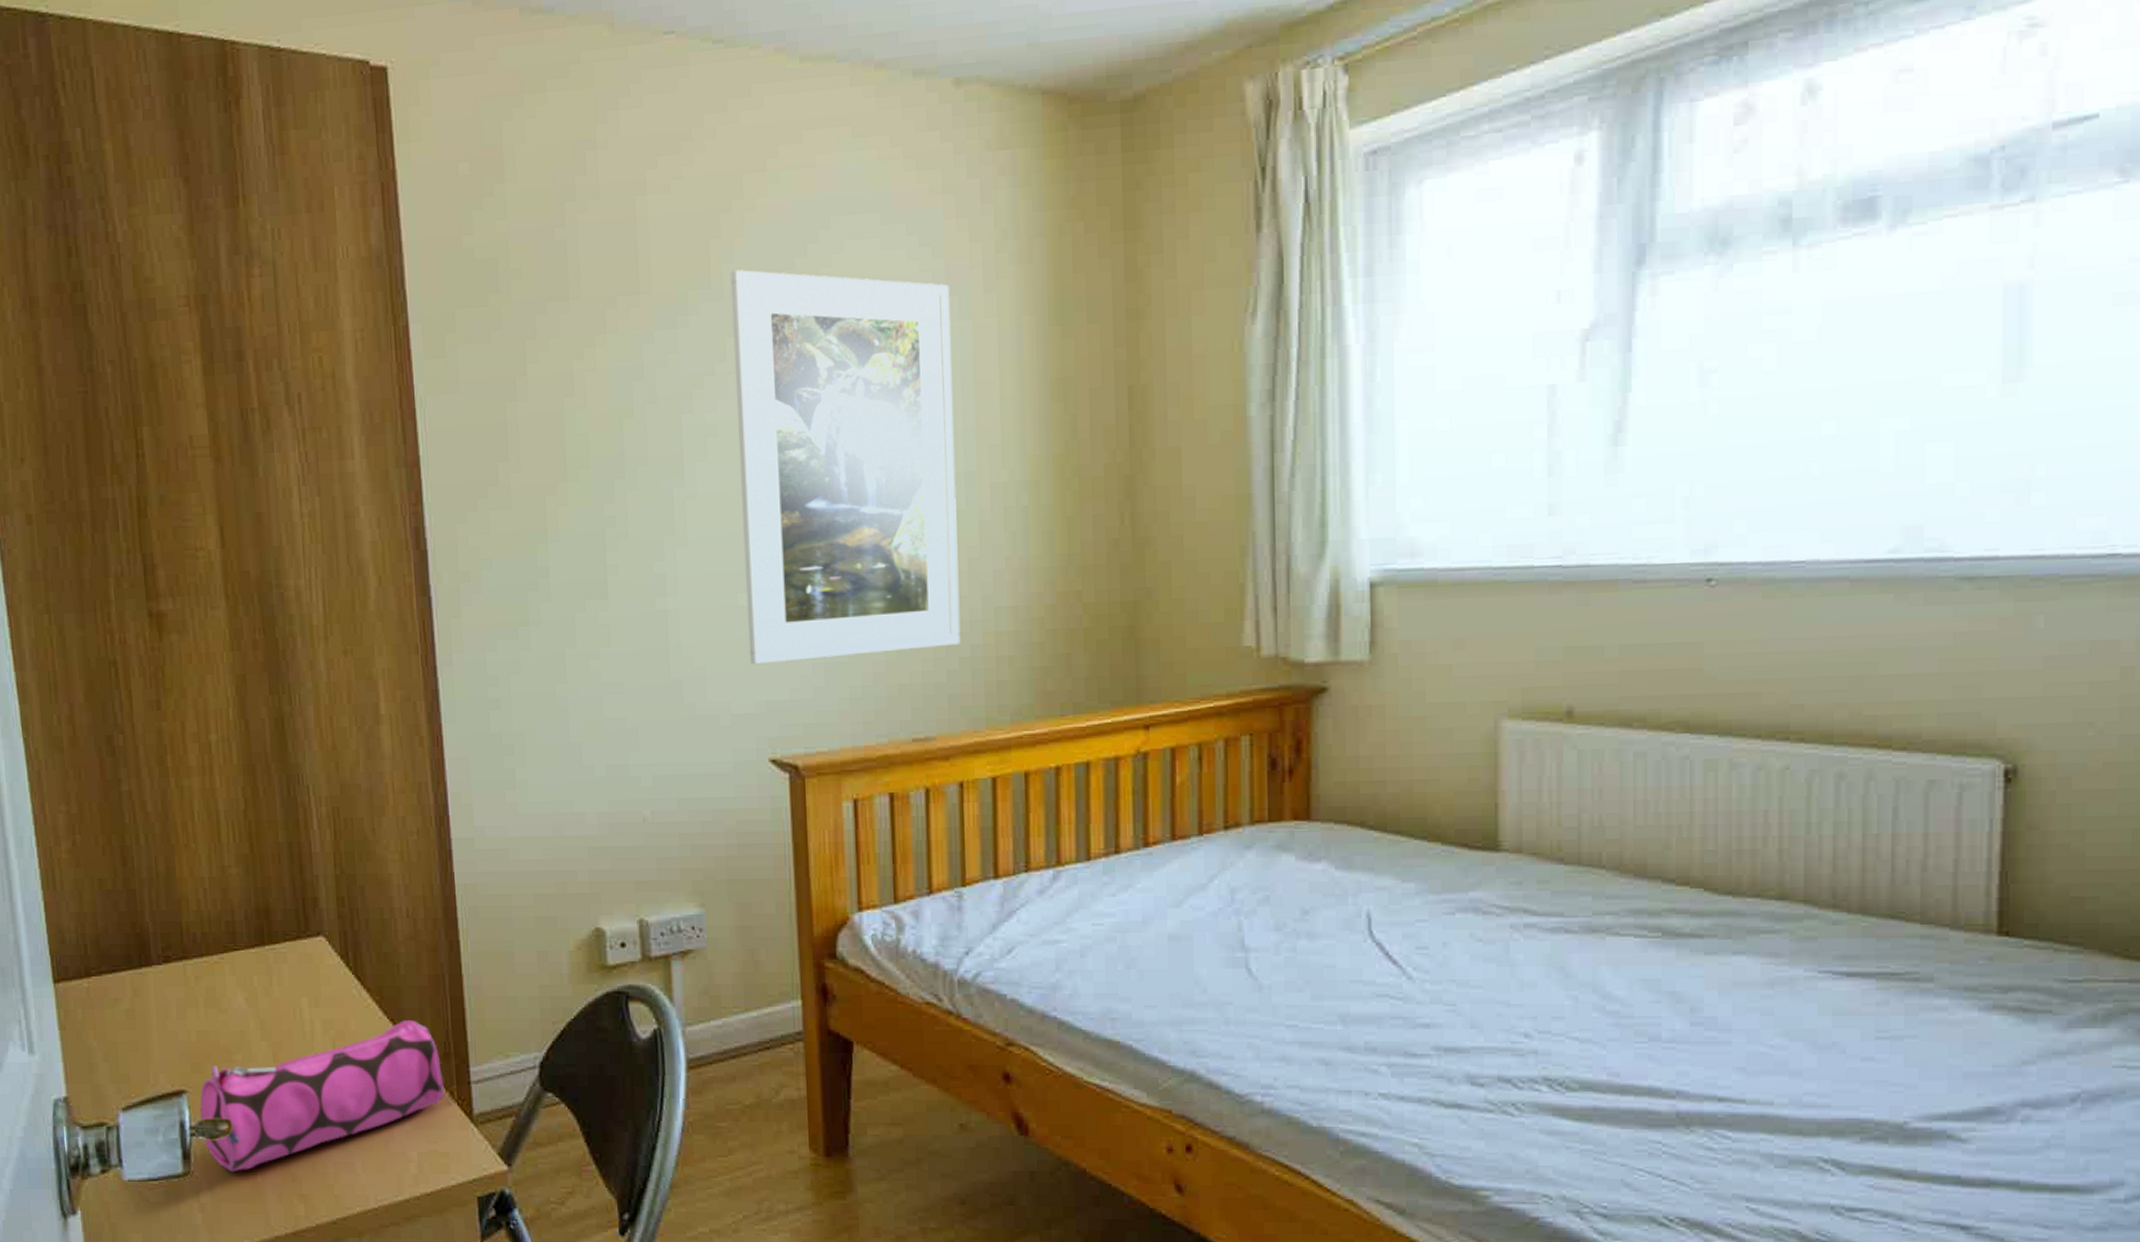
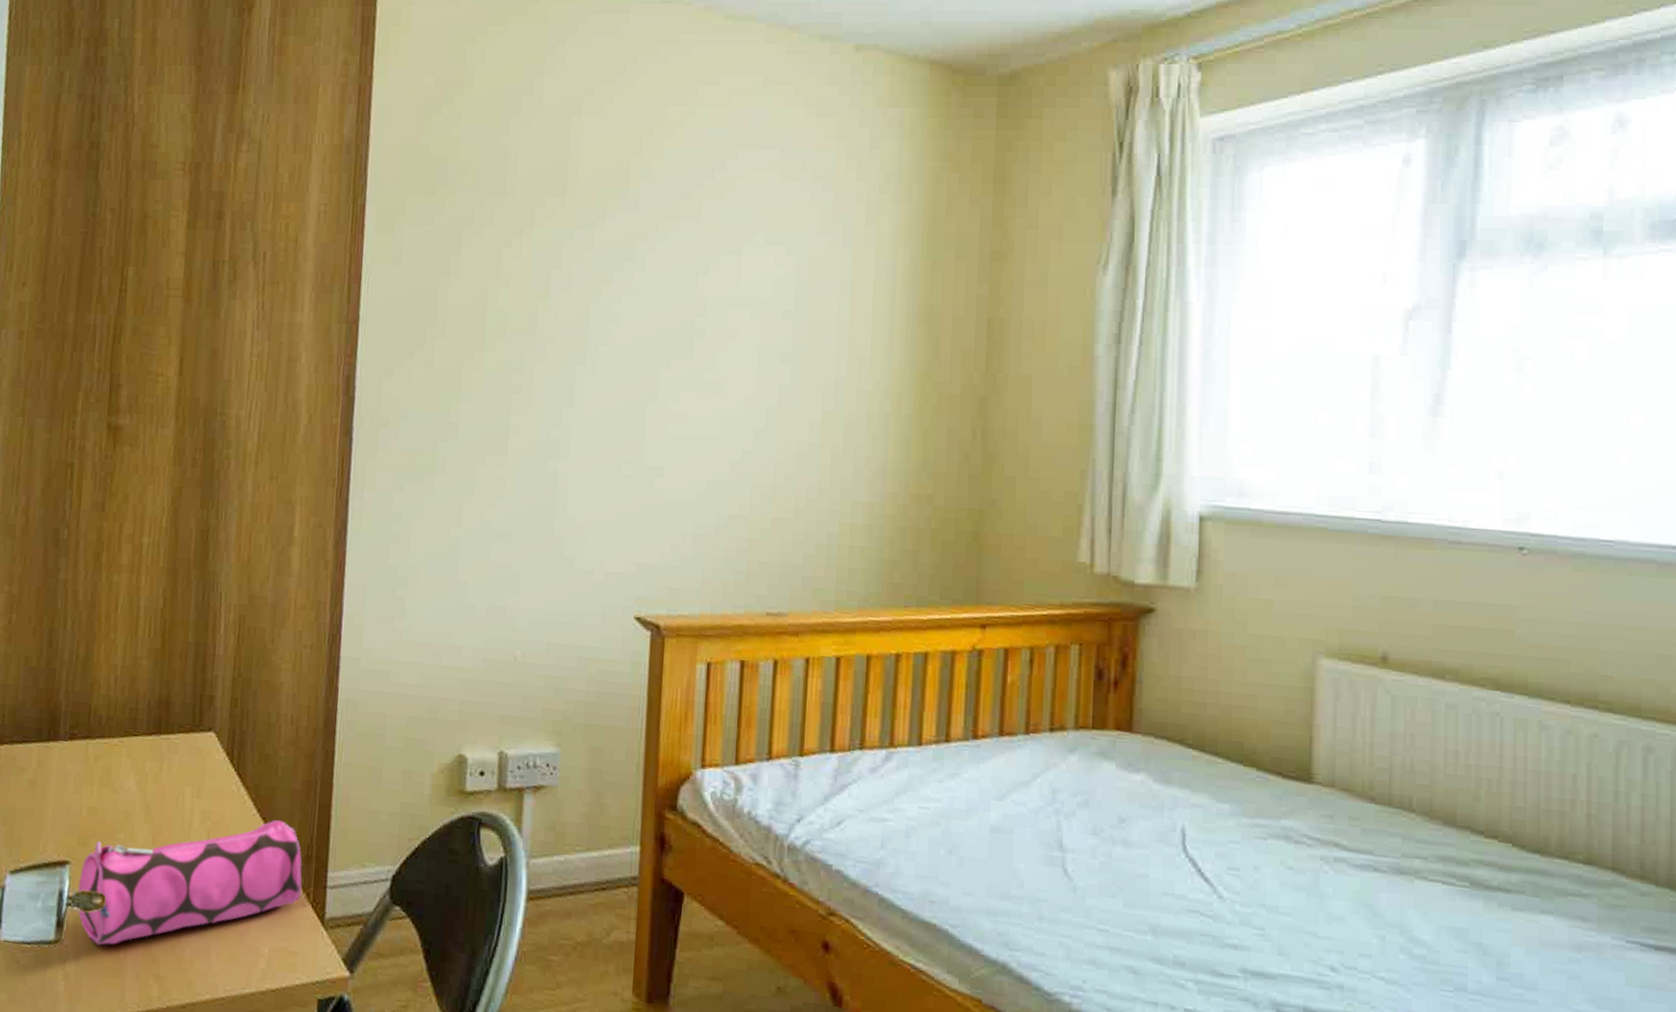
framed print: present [730,269,961,665] -> none [626,185,836,532]

